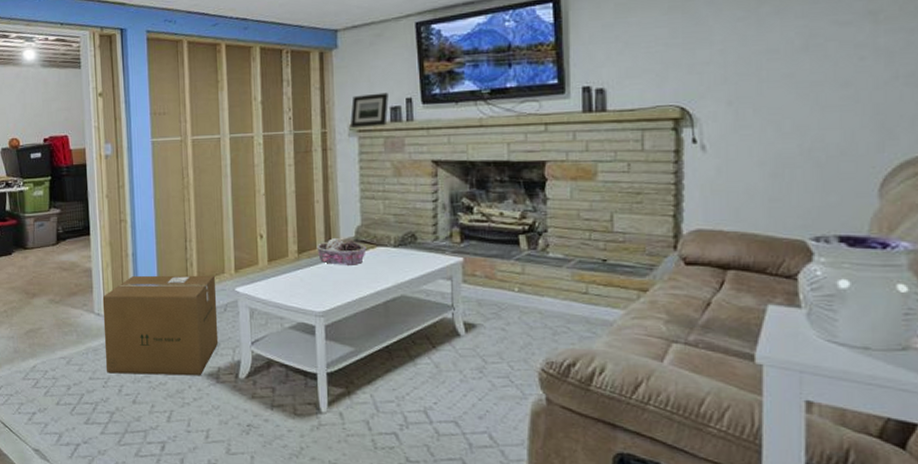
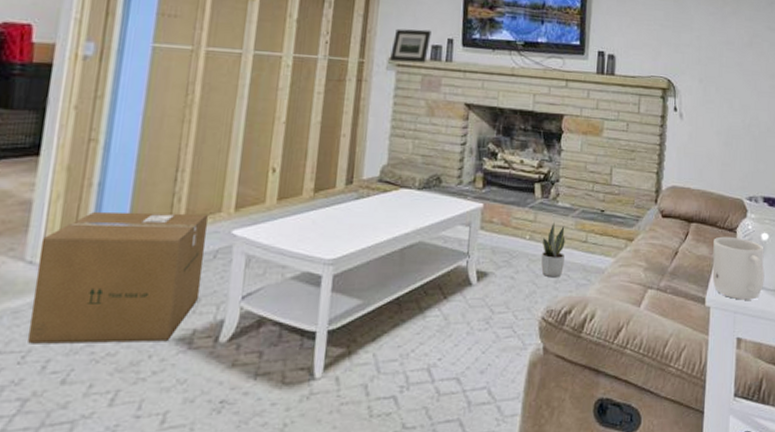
decorative basket: present [316,237,367,265] -> none [336,176,390,208]
potted plant: none [533,273,562,330] -> present [541,221,566,278]
mug: none [761,284,846,358] -> present [712,236,765,300]

